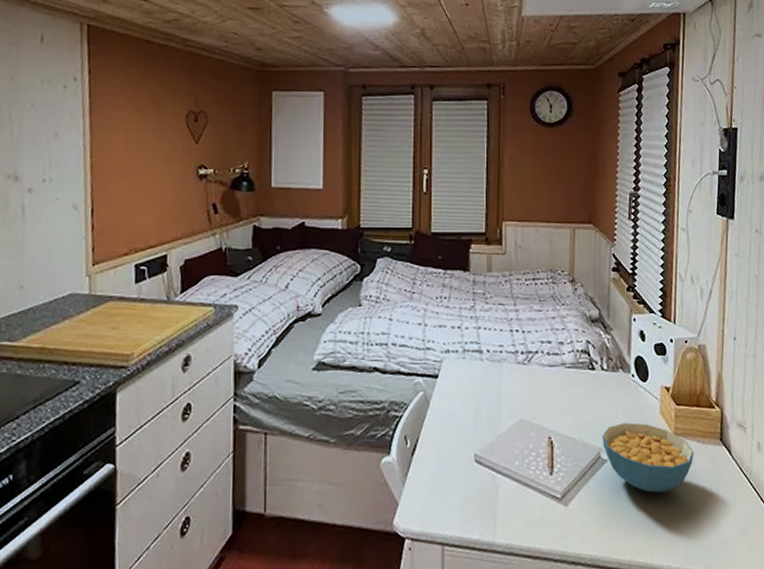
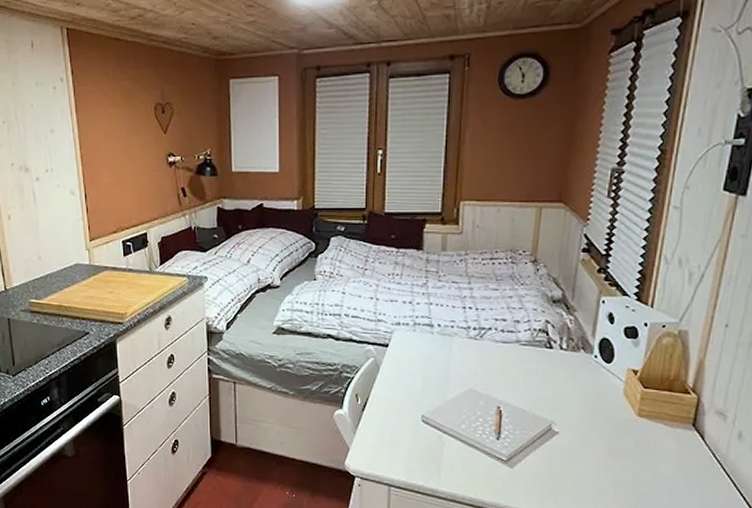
cereal bowl: present [602,422,694,493] -> none [554,400,659,467]

